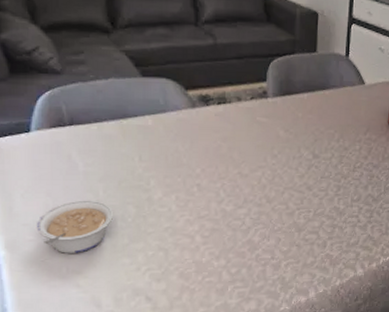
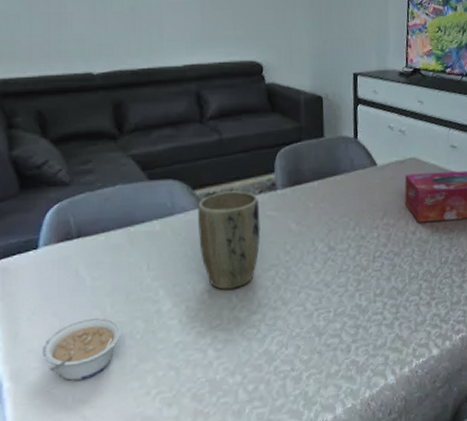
plant pot: none [190,95,250,184] -> present [198,190,261,290]

